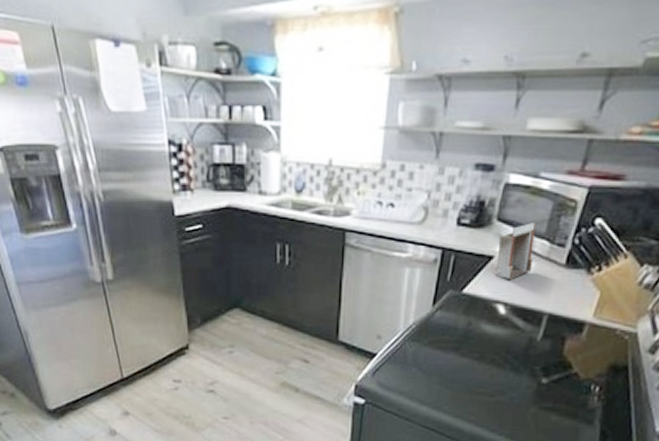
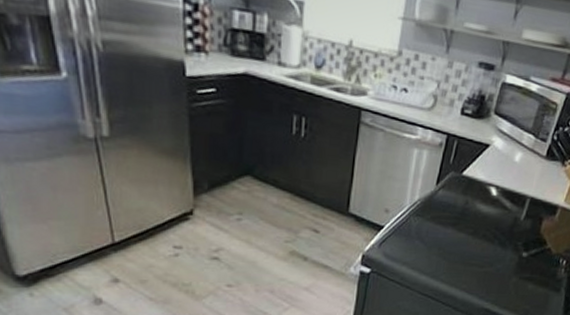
cereal box: present [495,221,536,280] -> none [490,118,525,167]

